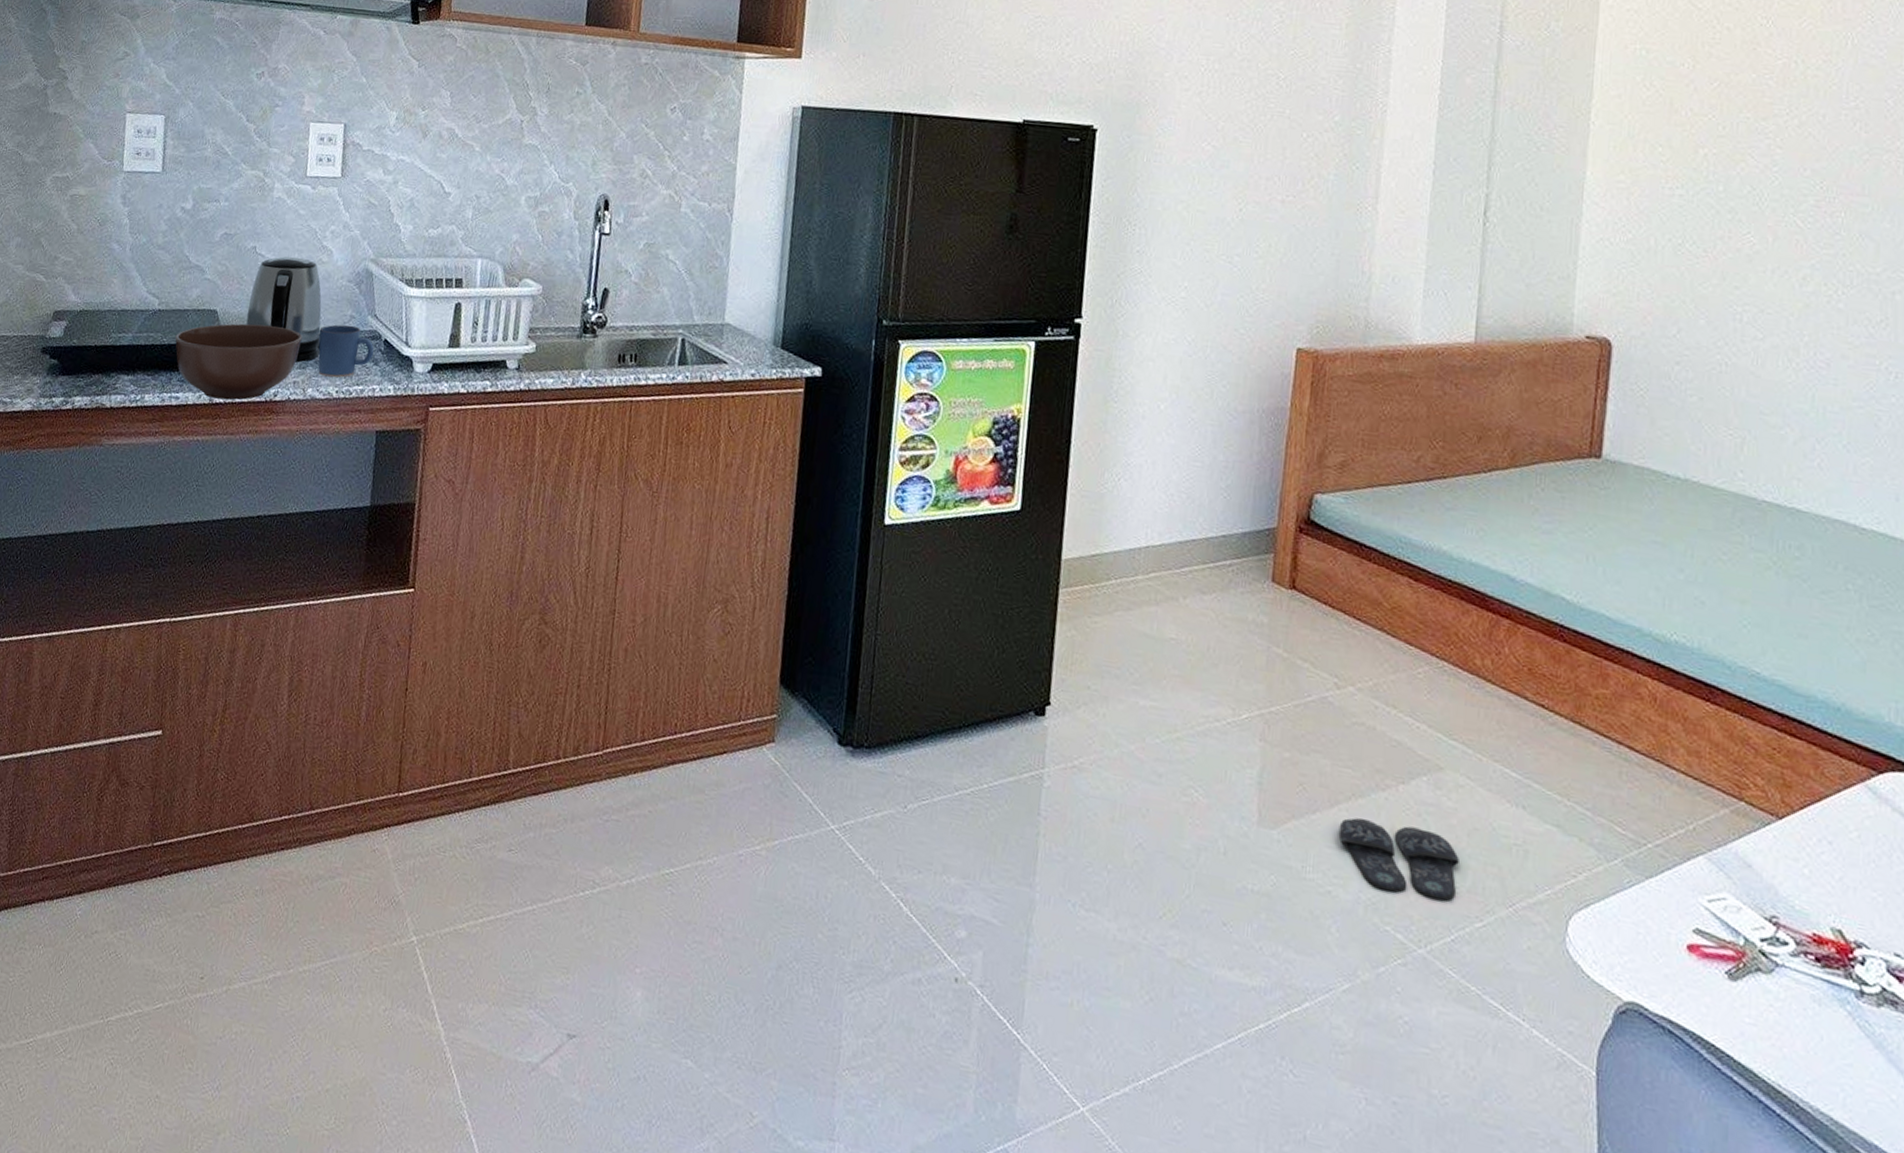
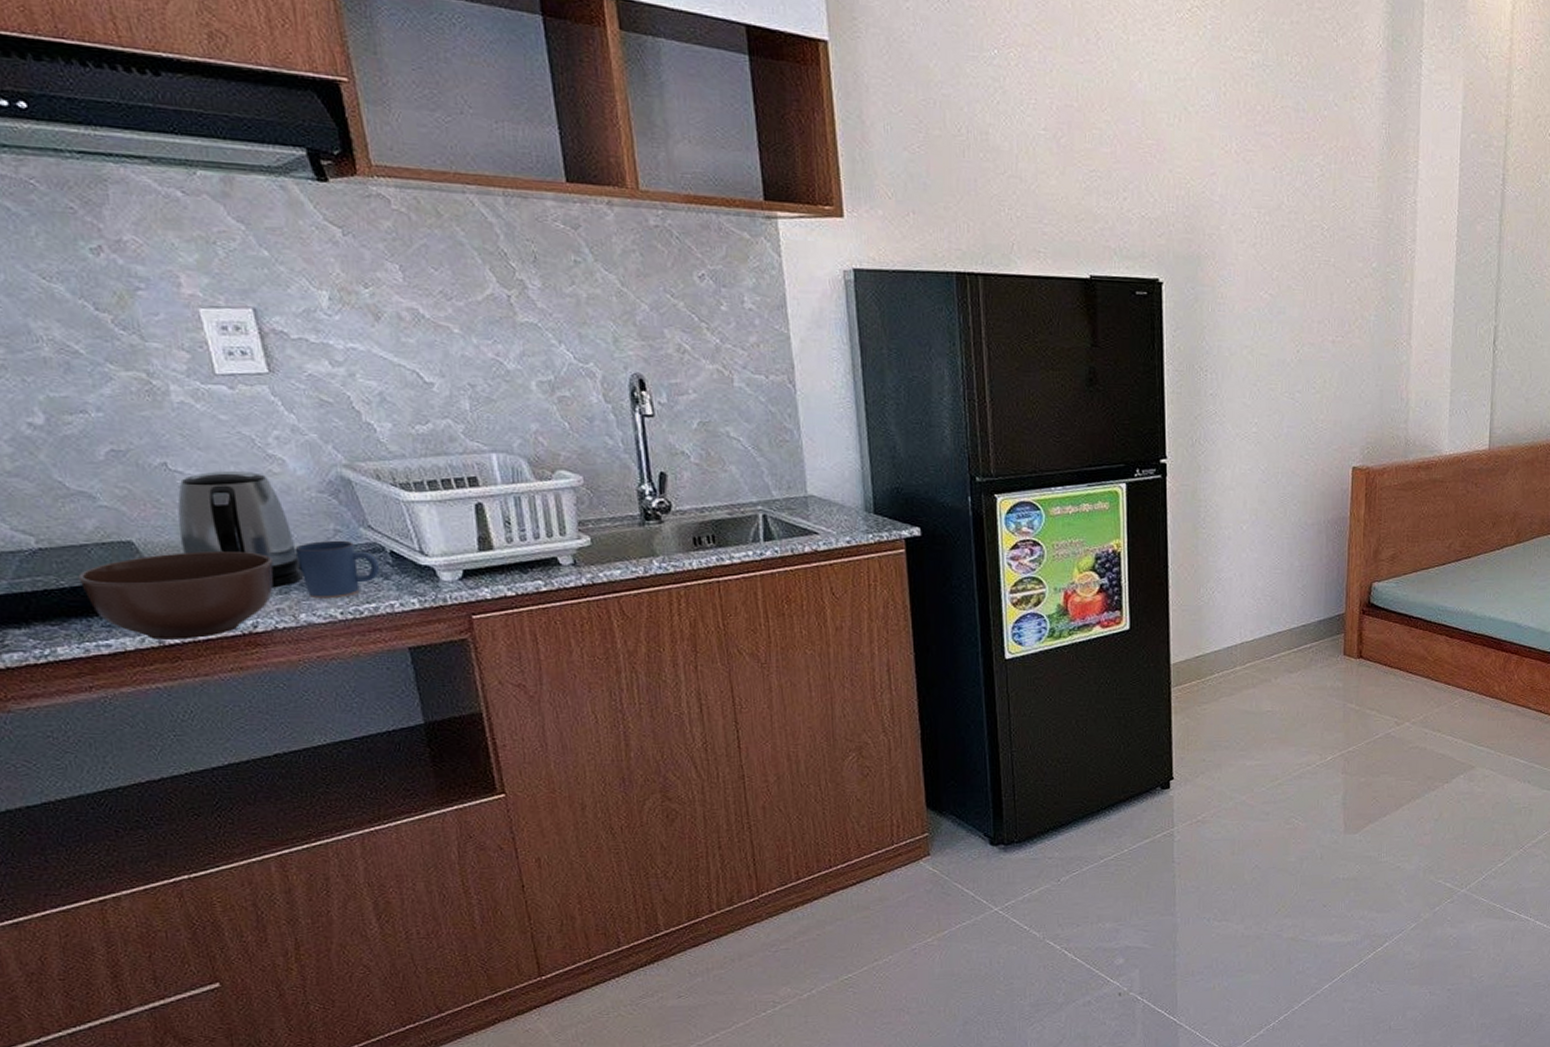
slippers: present [1338,817,1459,902] -> none [1403,810,1487,857]

